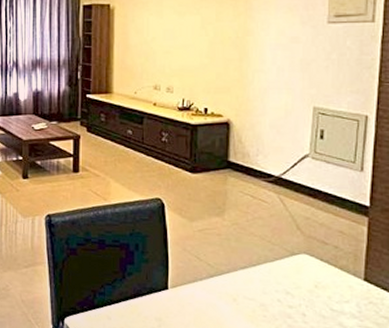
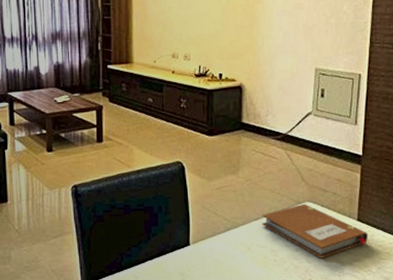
notebook: none [250,256,378,320] -> present [262,204,369,258]

